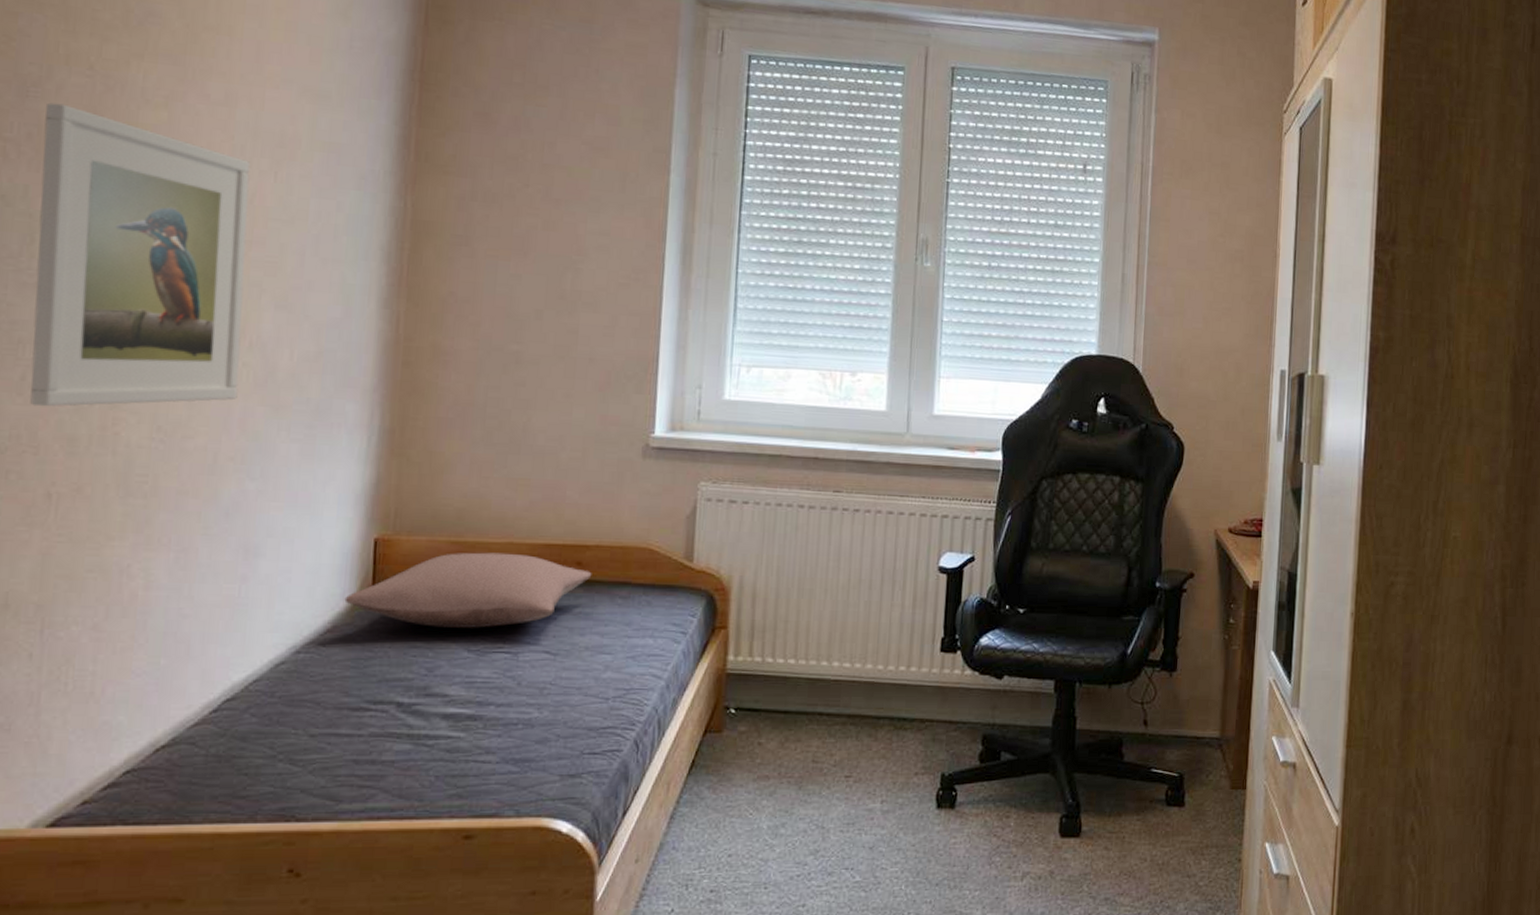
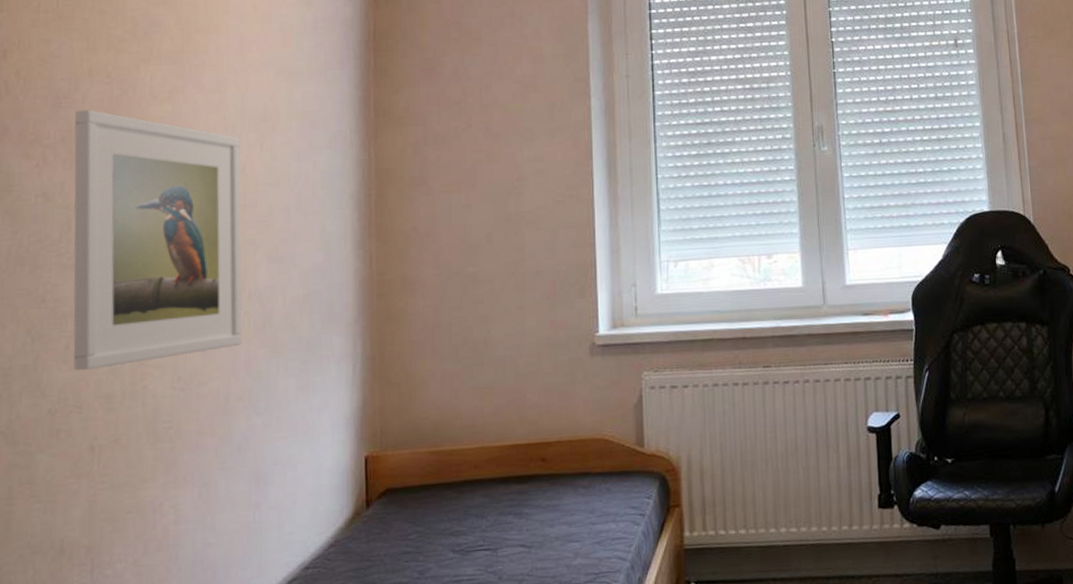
pillow: present [344,552,592,628] -> none [343,457,556,533]

